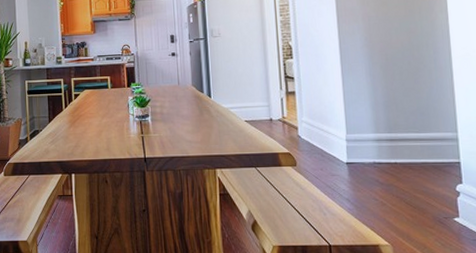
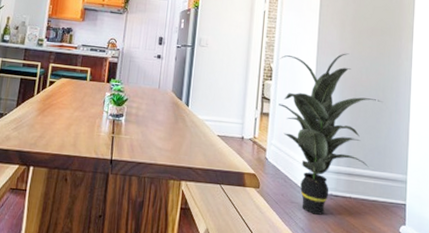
indoor plant: none [298,17,419,184] -> present [278,53,383,215]

